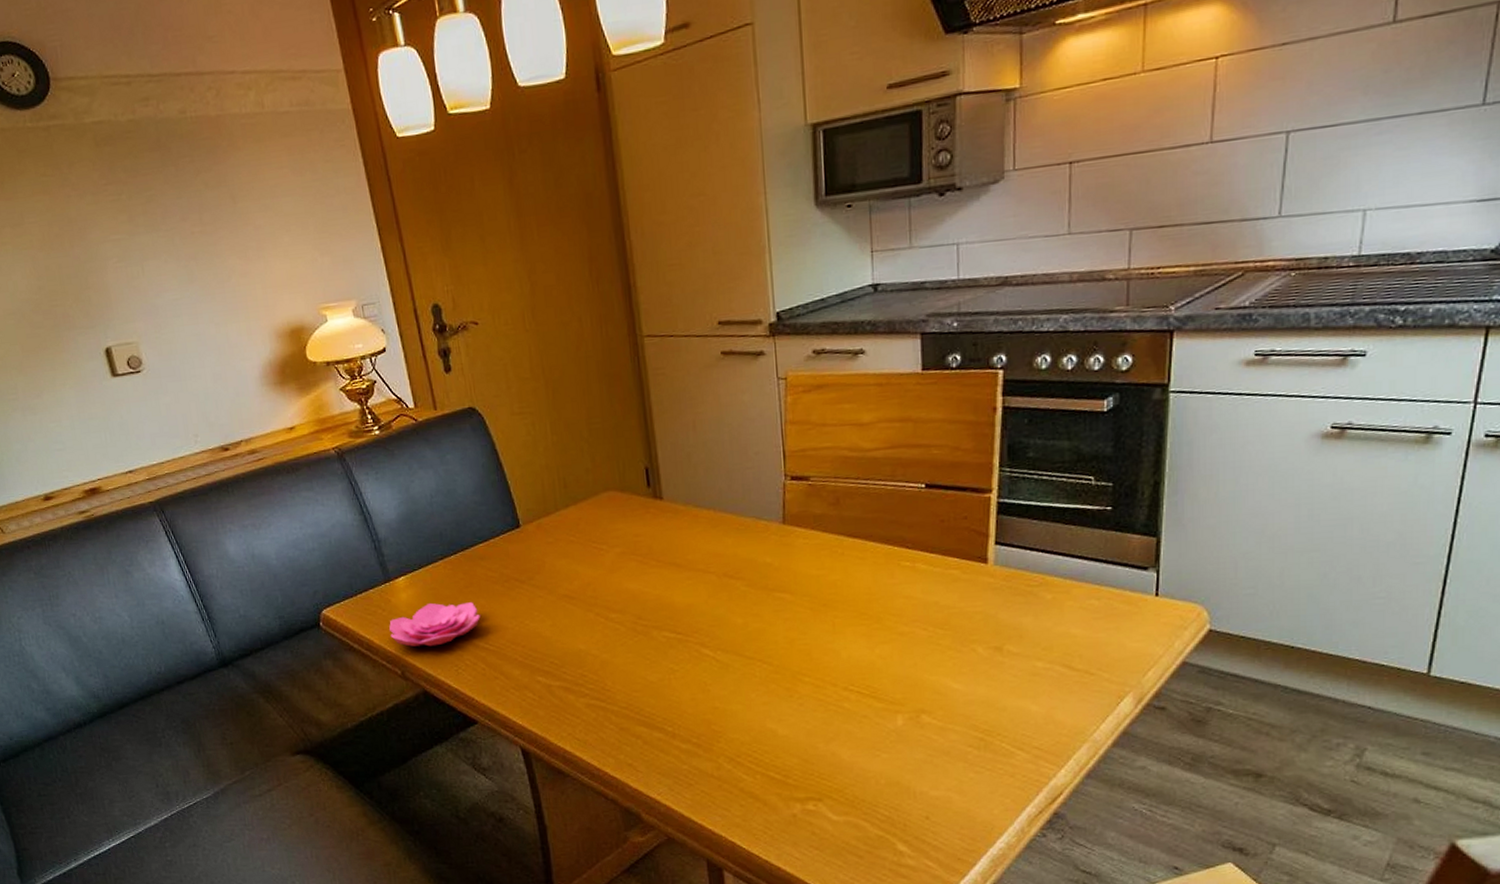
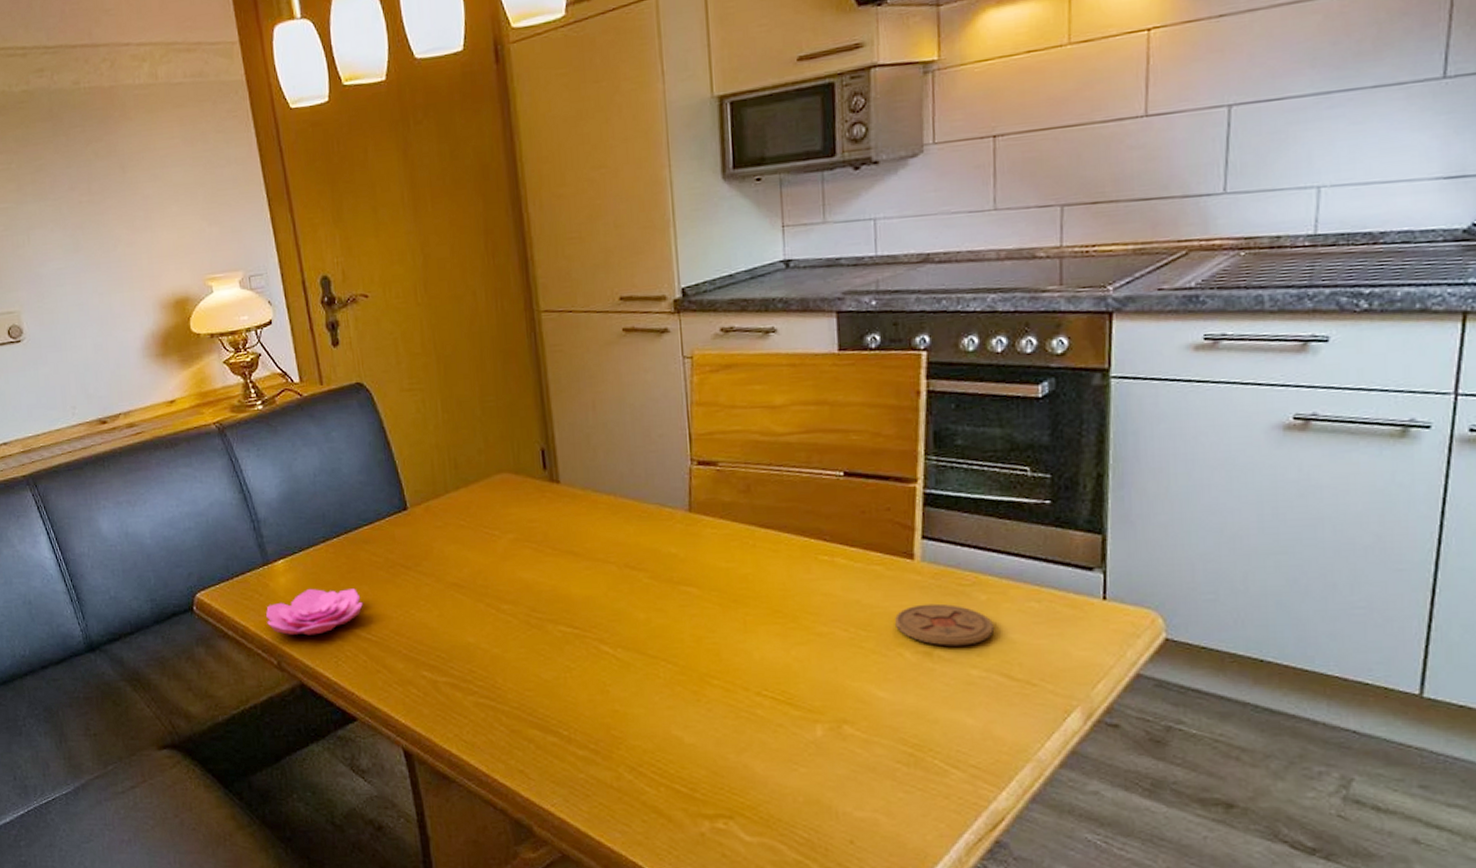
coaster: none [970,603,1057,642] -> present [895,603,994,646]

